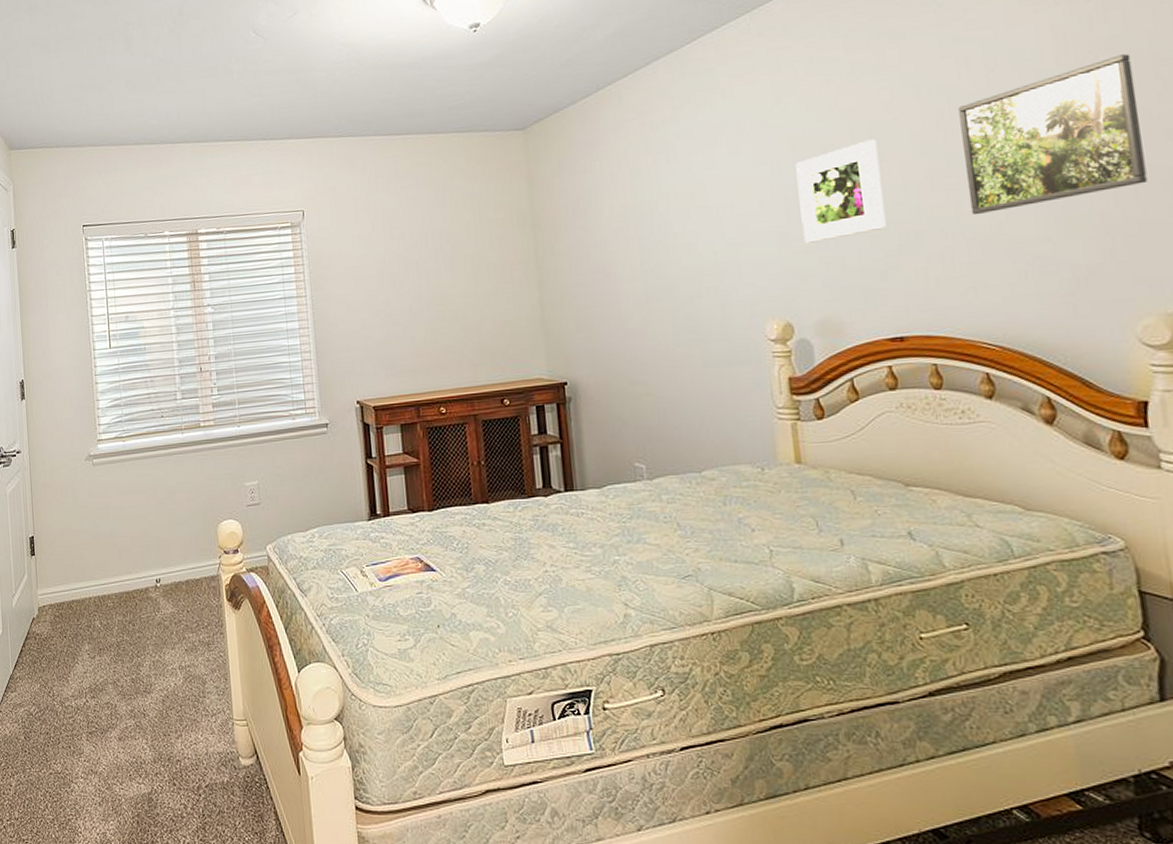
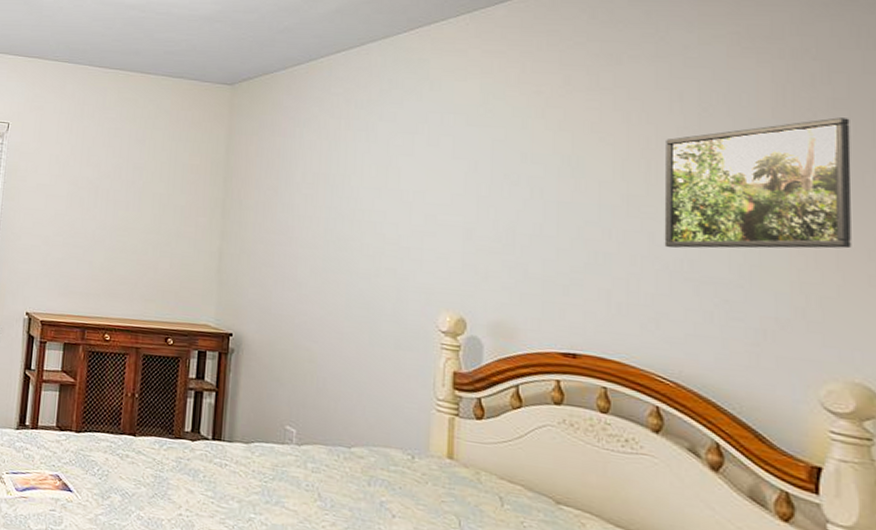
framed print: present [795,139,886,243] -> none [490,155,578,245]

